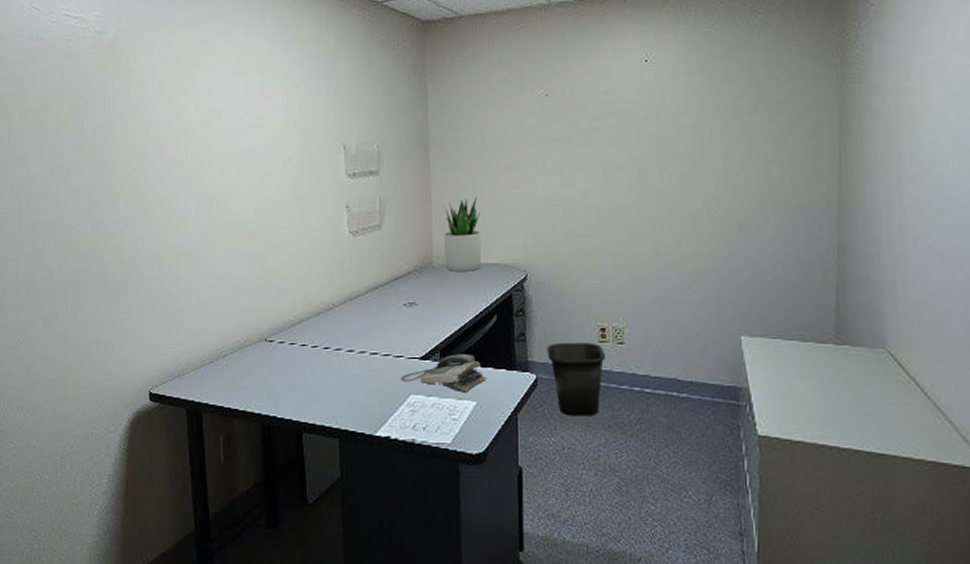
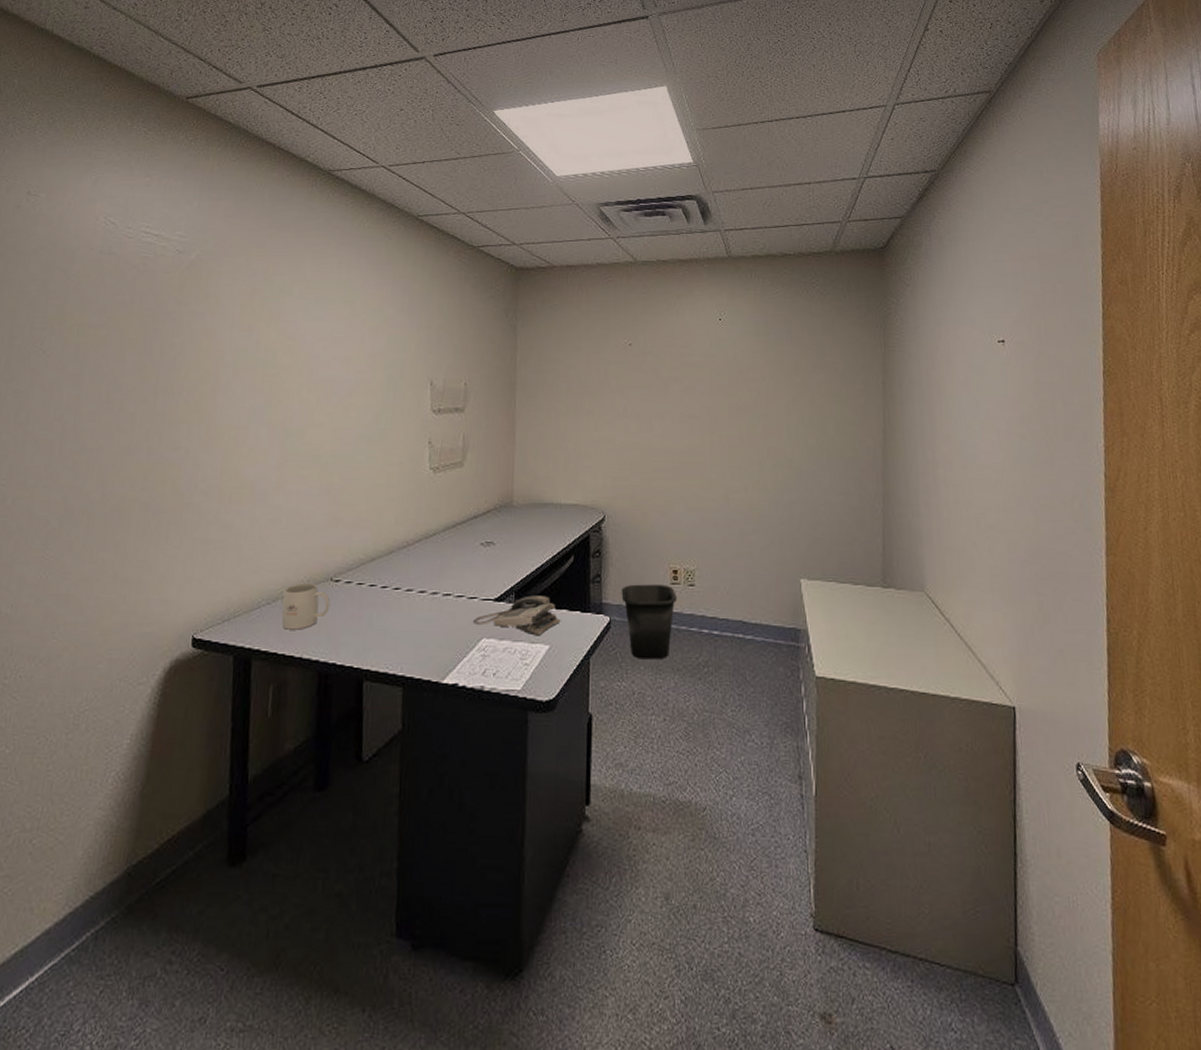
mug: none [223,342,267,386] -> present [281,582,330,630]
planter: present [443,196,482,271] -> none [525,437,563,511]

